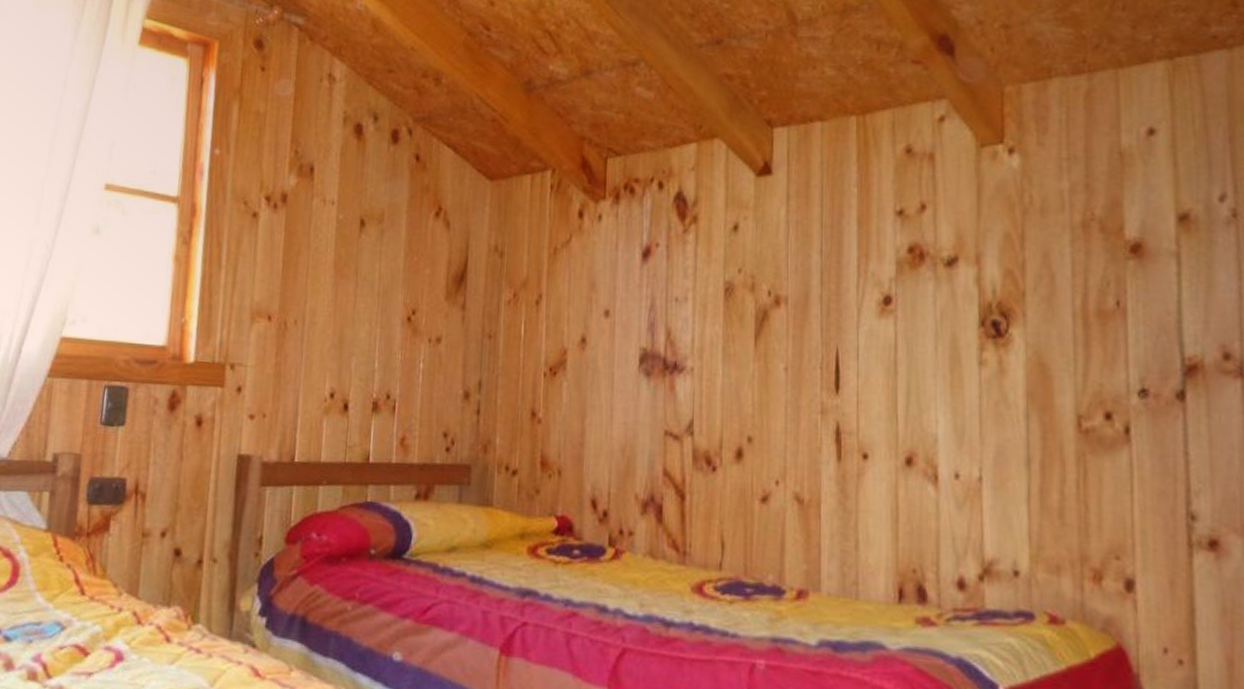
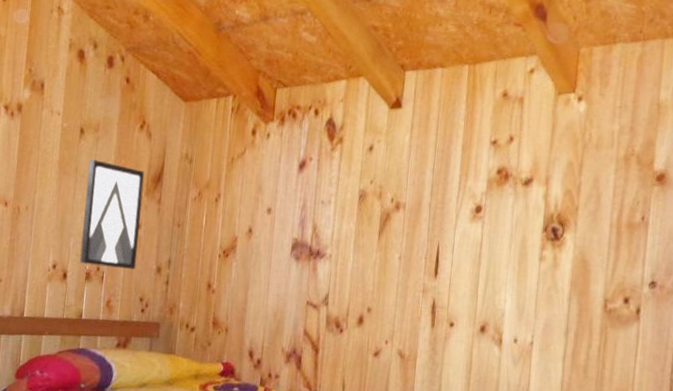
wall art: none [364,258,444,396] -> present [79,159,145,270]

